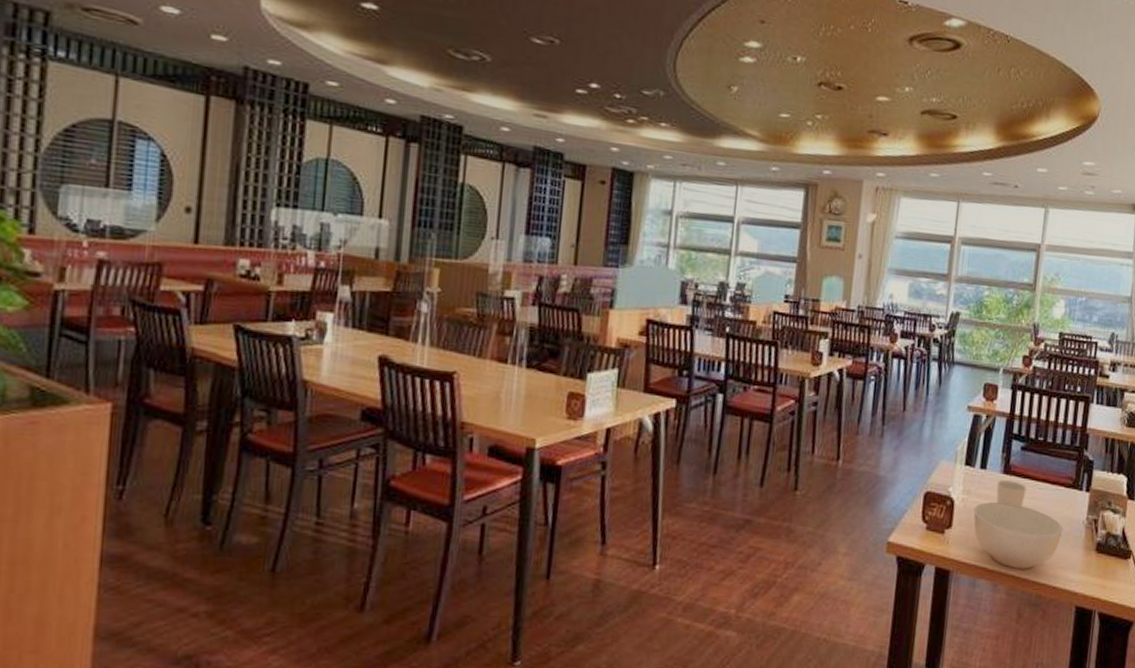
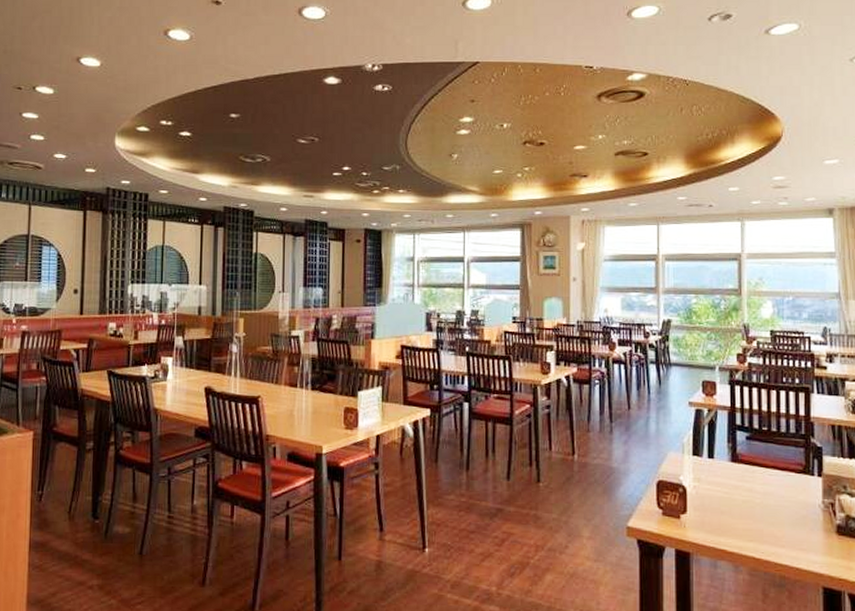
bowl: present [973,502,1063,569] -> none [706,489,799,551]
cup: present [996,480,1027,507] -> none [726,468,756,492]

